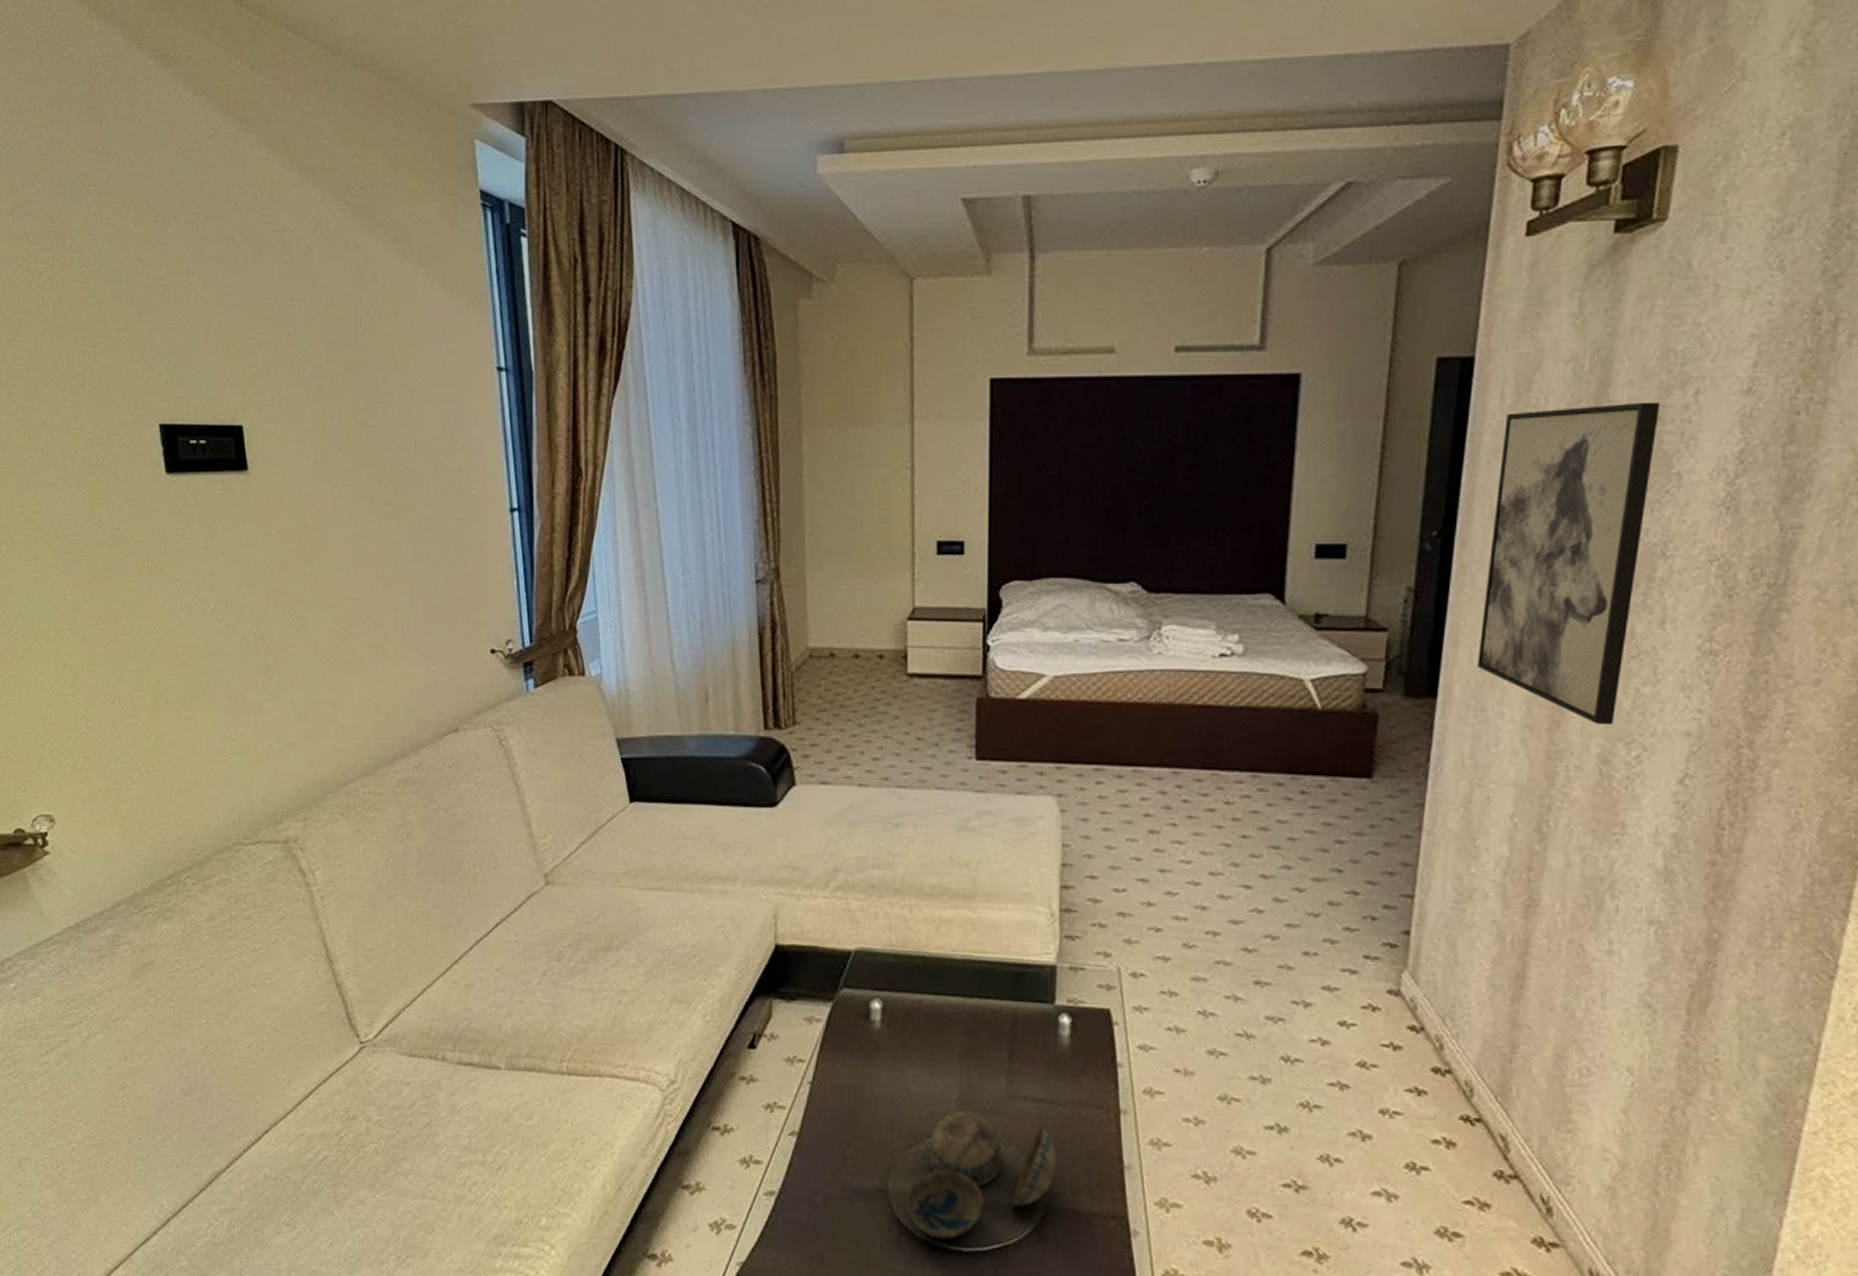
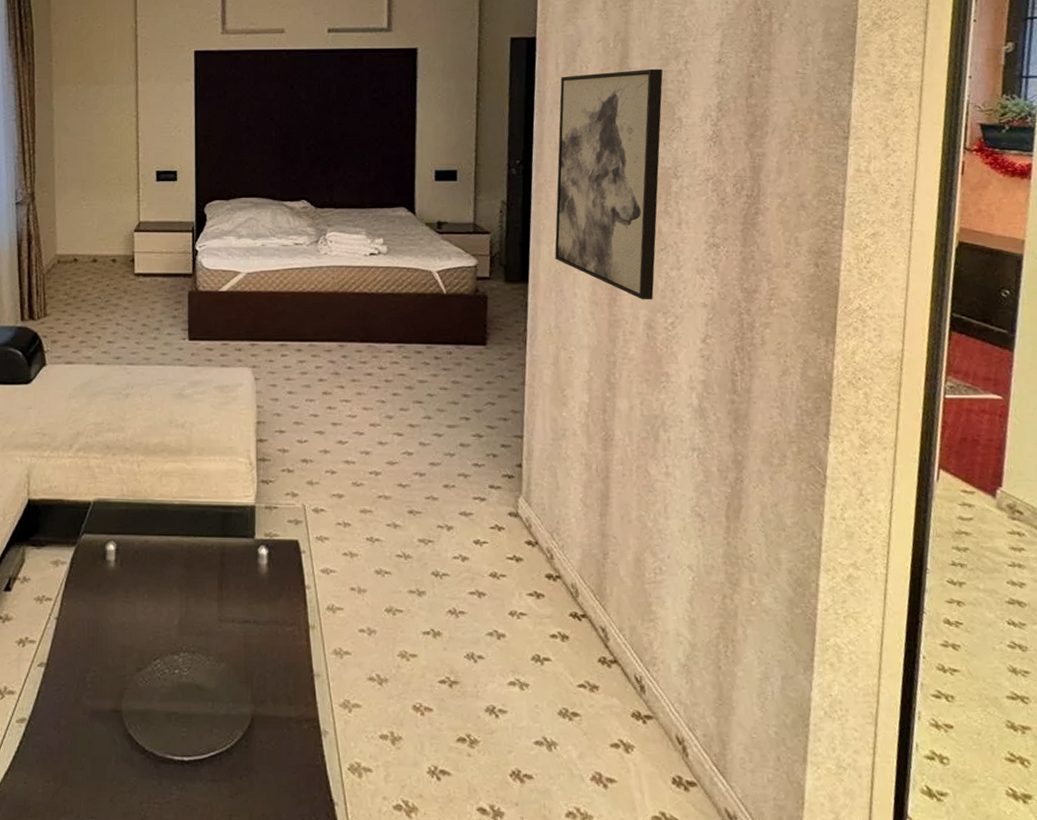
decorative bowl: present [905,1110,1057,1239] -> none [136,634,260,751]

